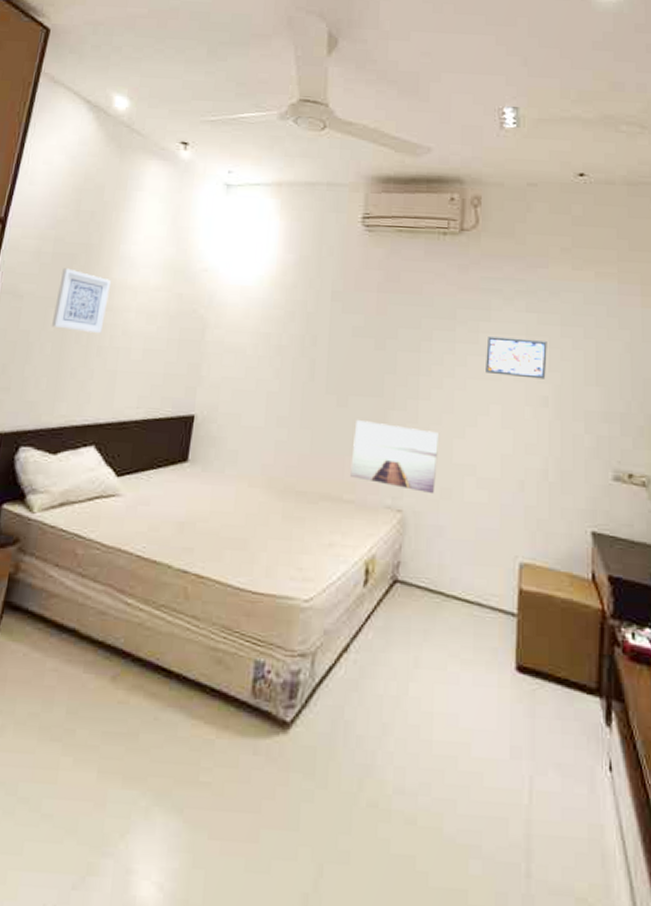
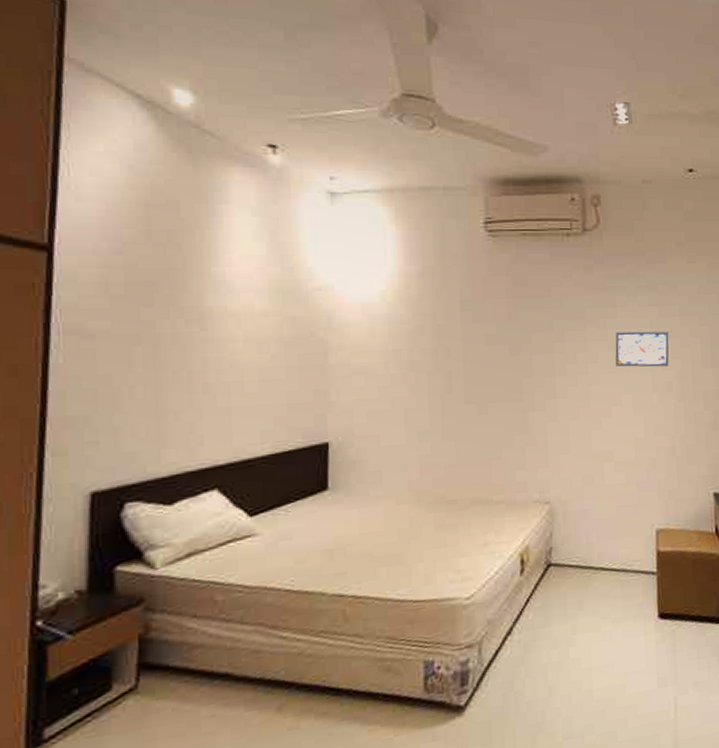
wall art: present [51,268,112,334] -> none [138,299,208,370]
wall art: present [350,419,439,494] -> none [497,424,579,483]

